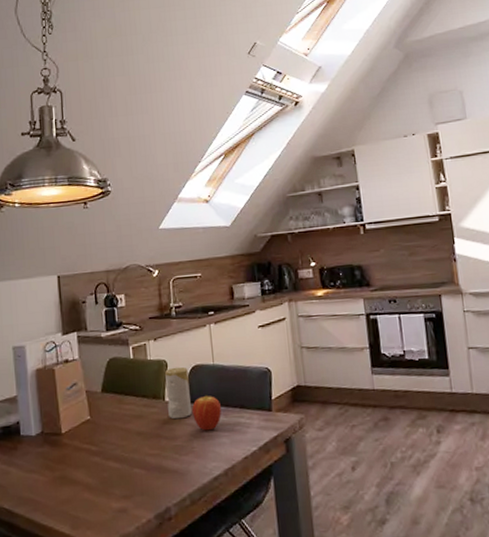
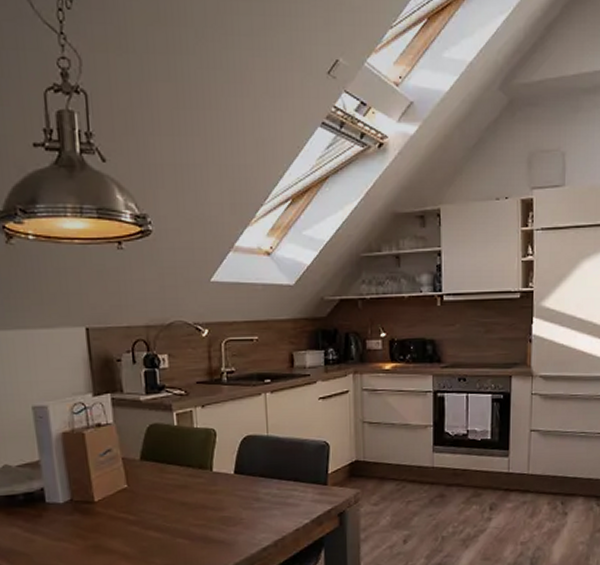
candle: present [165,367,192,419] -> none [213,436,241,490]
fruit: present [192,395,221,431] -> none [242,466,274,503]

